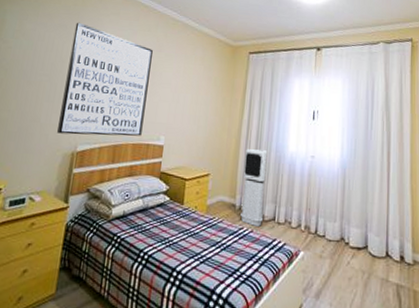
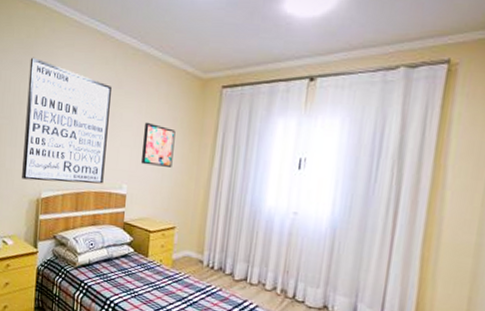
wall art: none [179,80,210,120] -> present [141,122,176,167]
air purifier: present [240,149,268,226] -> none [208,201,241,286]

